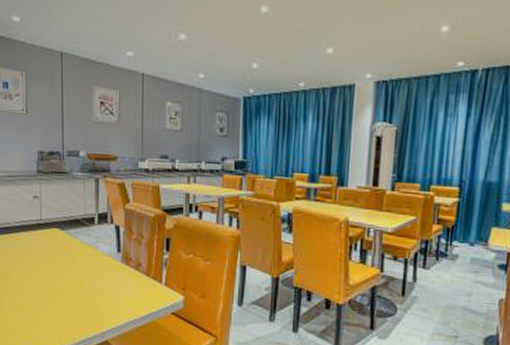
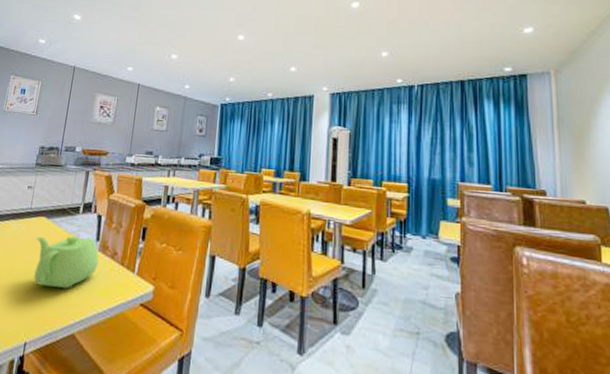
teapot: none [53,247,122,300] -> present [34,235,99,289]

